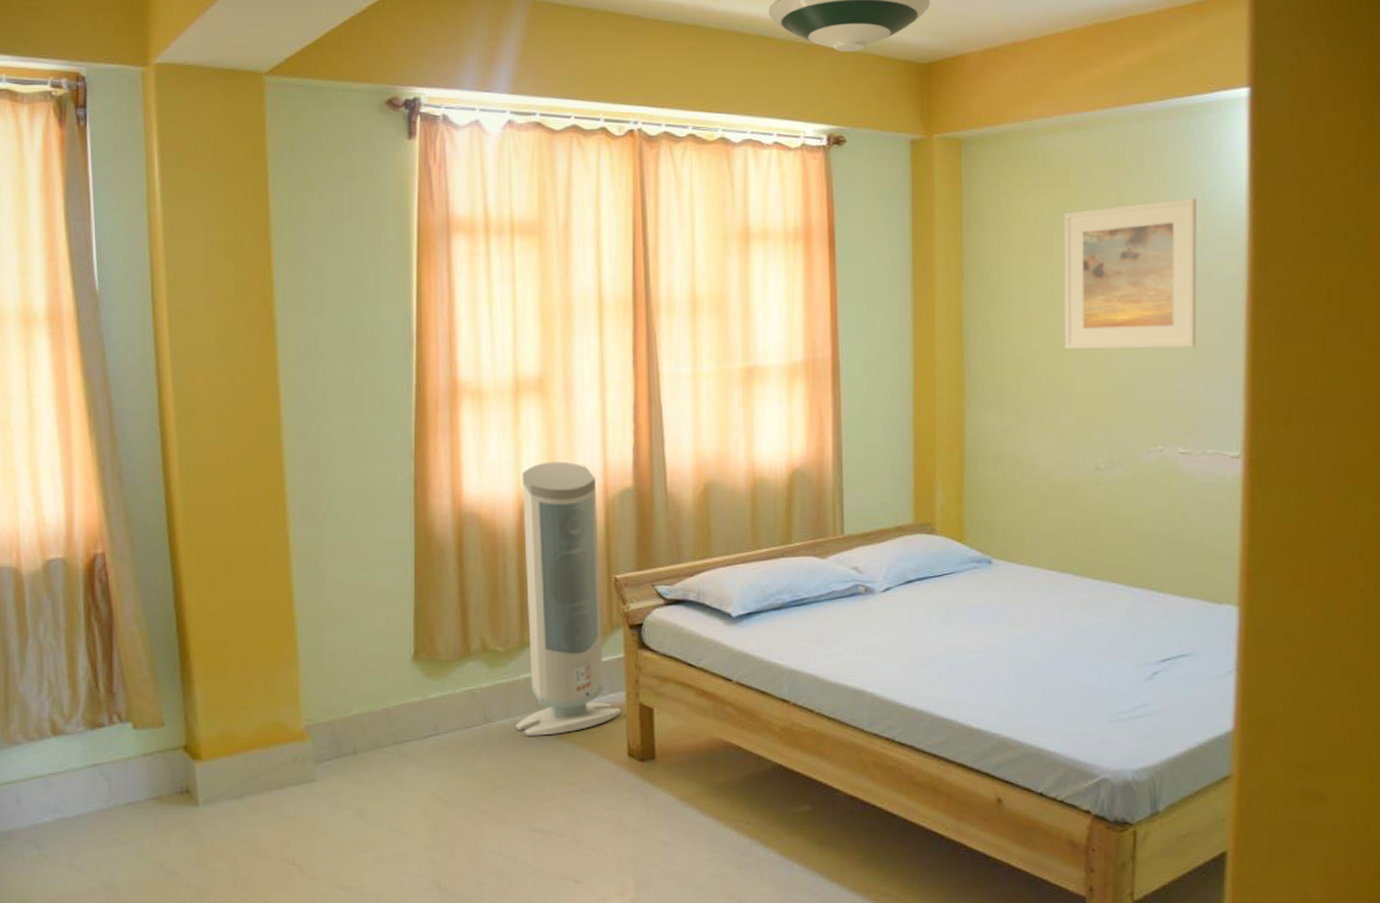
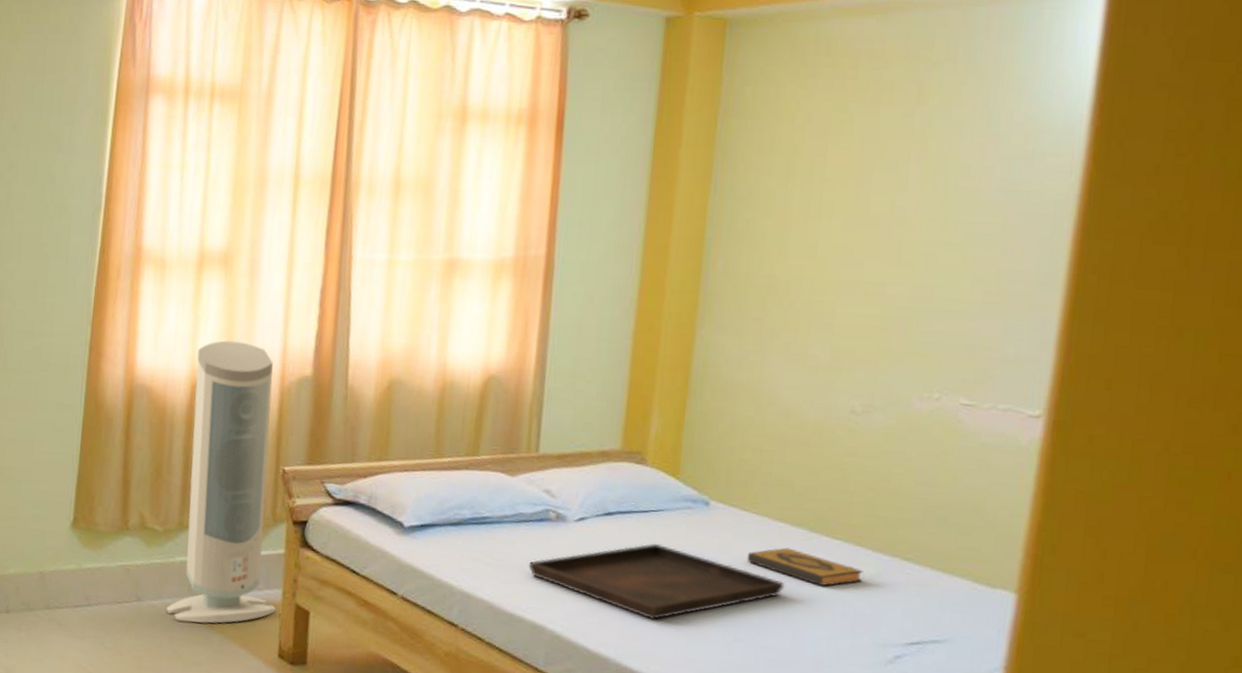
serving tray: none [845,602,1060,672] -> present [528,543,785,620]
hardback book: none [1027,592,1121,621] -> present [746,547,864,586]
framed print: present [1063,197,1198,350] -> none [828,101,1022,281]

